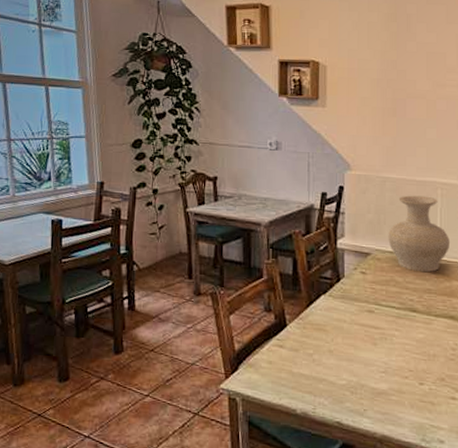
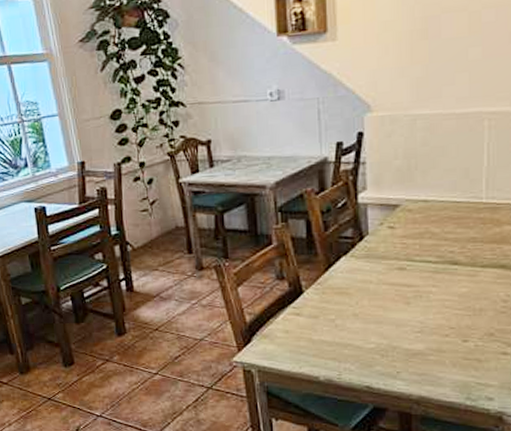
vase: present [388,195,451,273] -> none [421,130,501,220]

